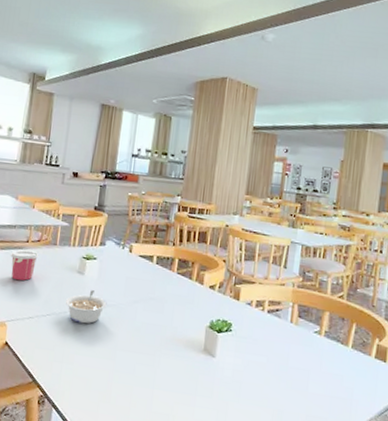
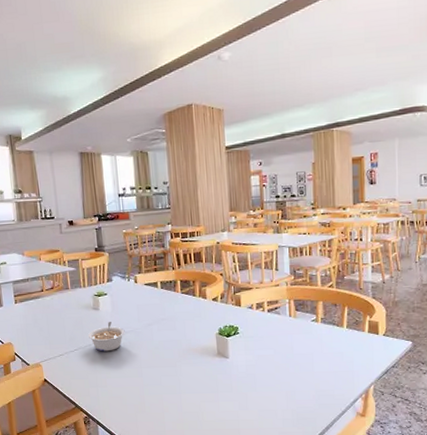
cup: present [11,249,39,281] -> none [30,298,56,326]

